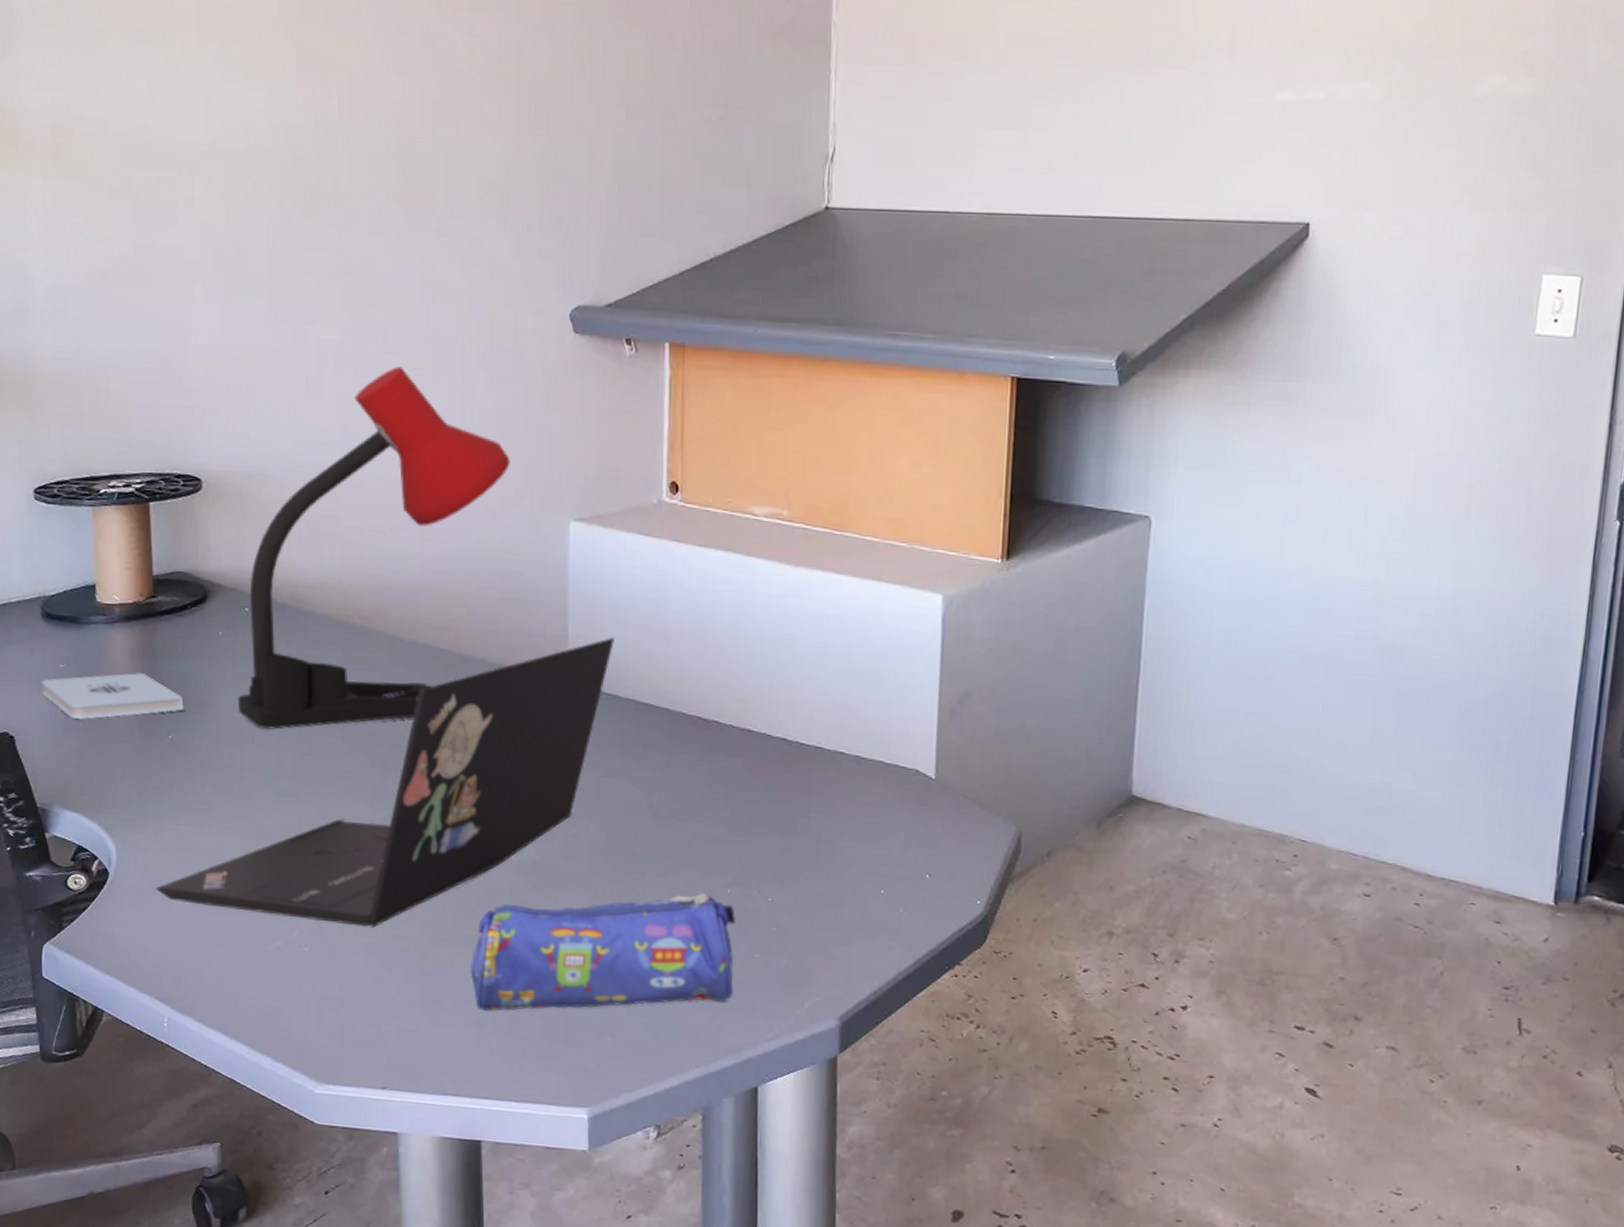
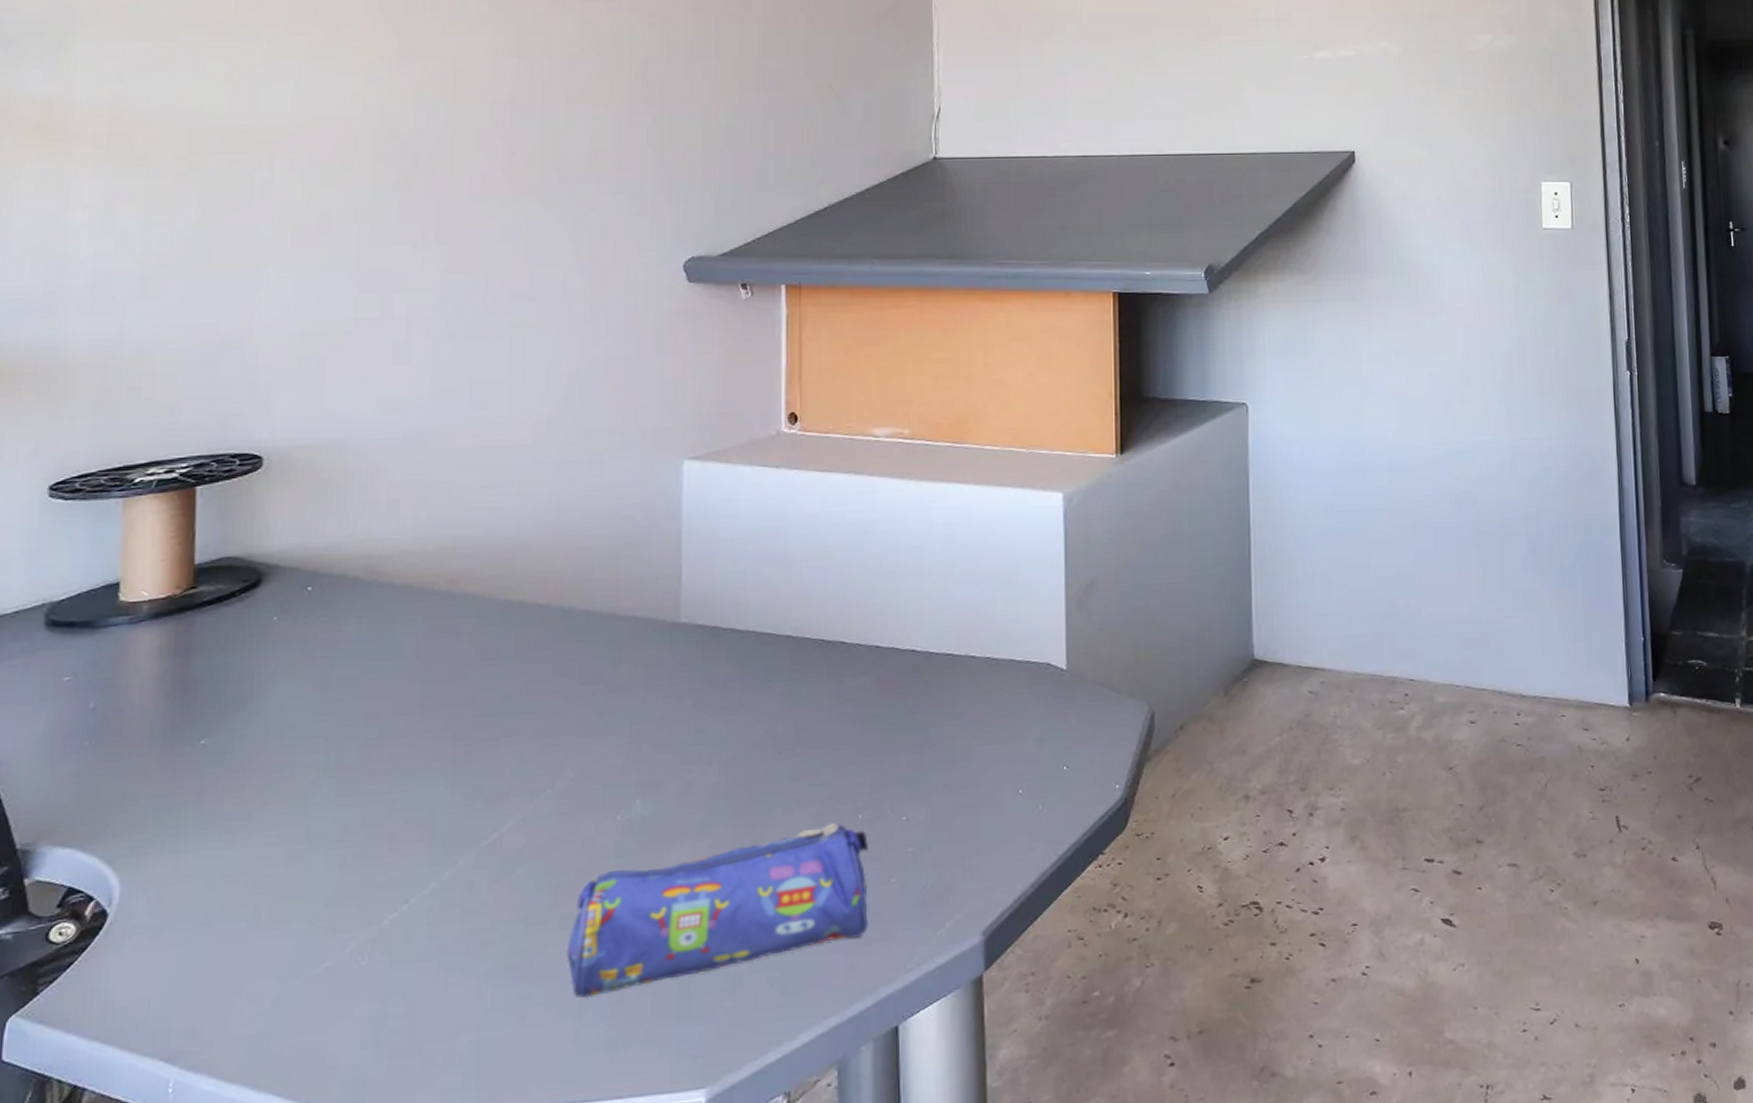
notepad: present [41,672,184,719] -> none [36,673,224,737]
laptop: present [156,636,614,928] -> none [171,570,732,935]
desk lamp: present [237,366,510,730] -> none [291,326,620,717]

